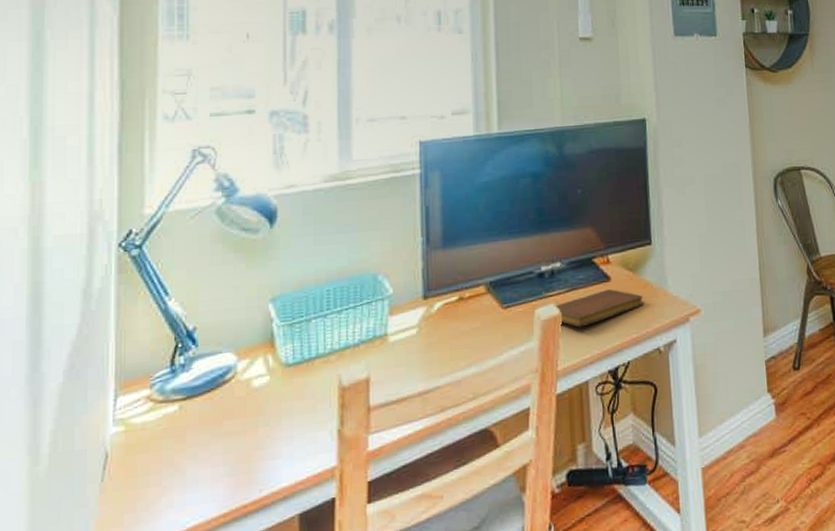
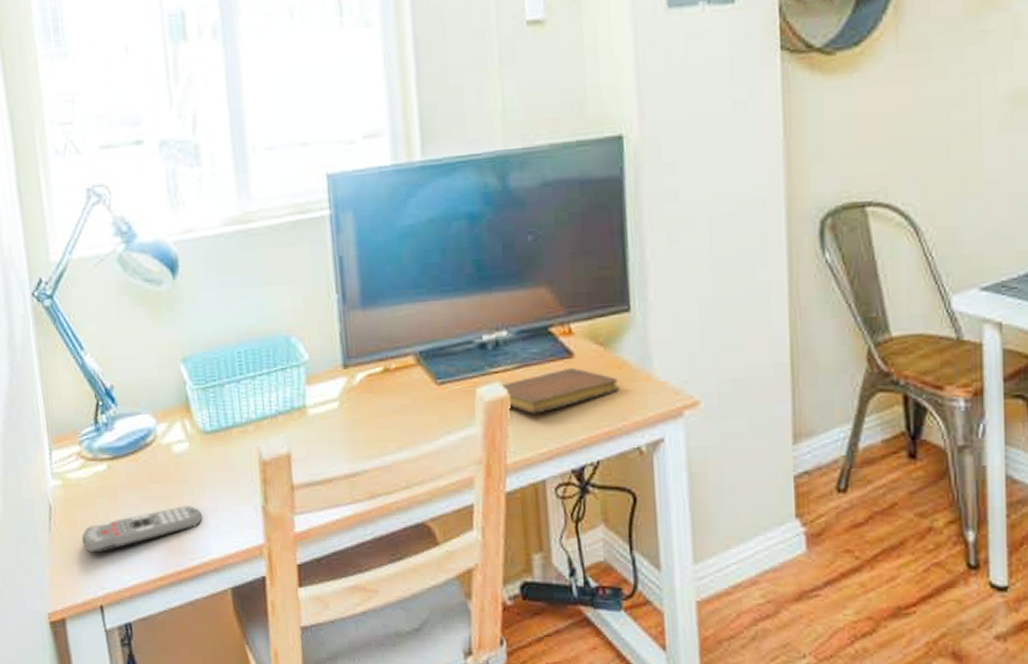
remote control: none [138,437,275,500] -> present [81,506,202,554]

